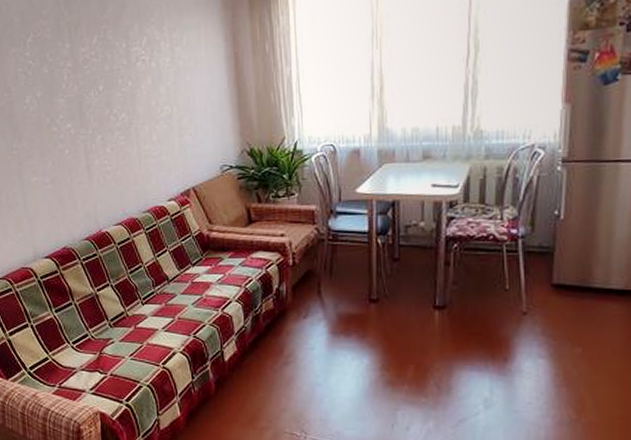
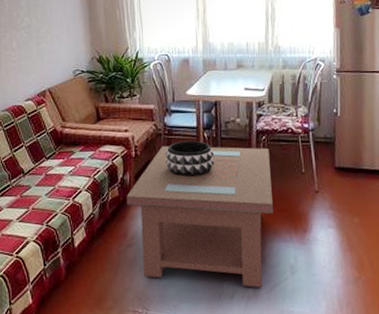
coffee table: none [282,253,464,420] -> present [126,145,273,287]
decorative bowl: none [328,248,390,290] -> present [165,140,214,177]

